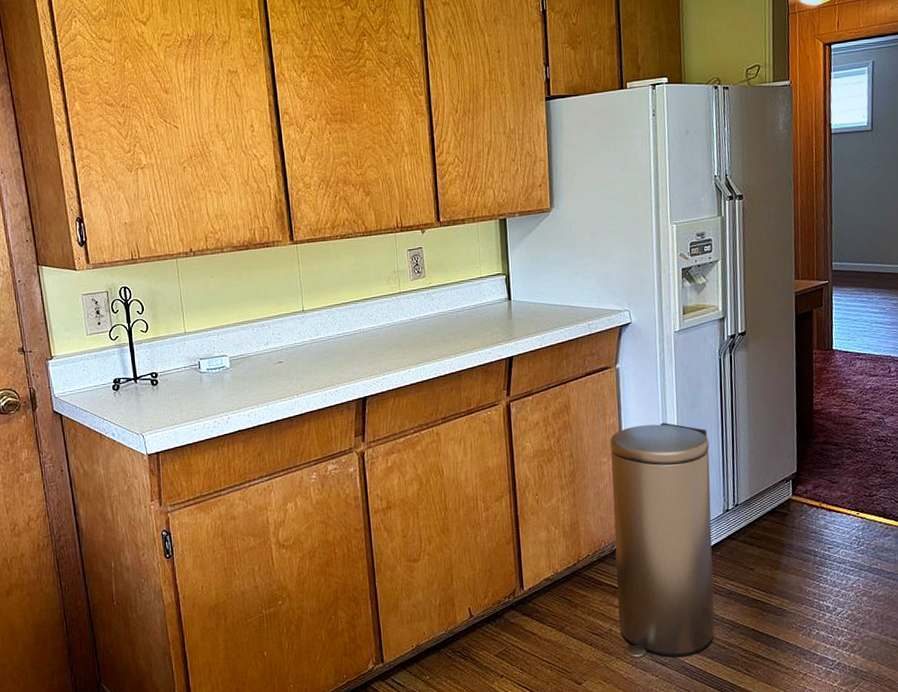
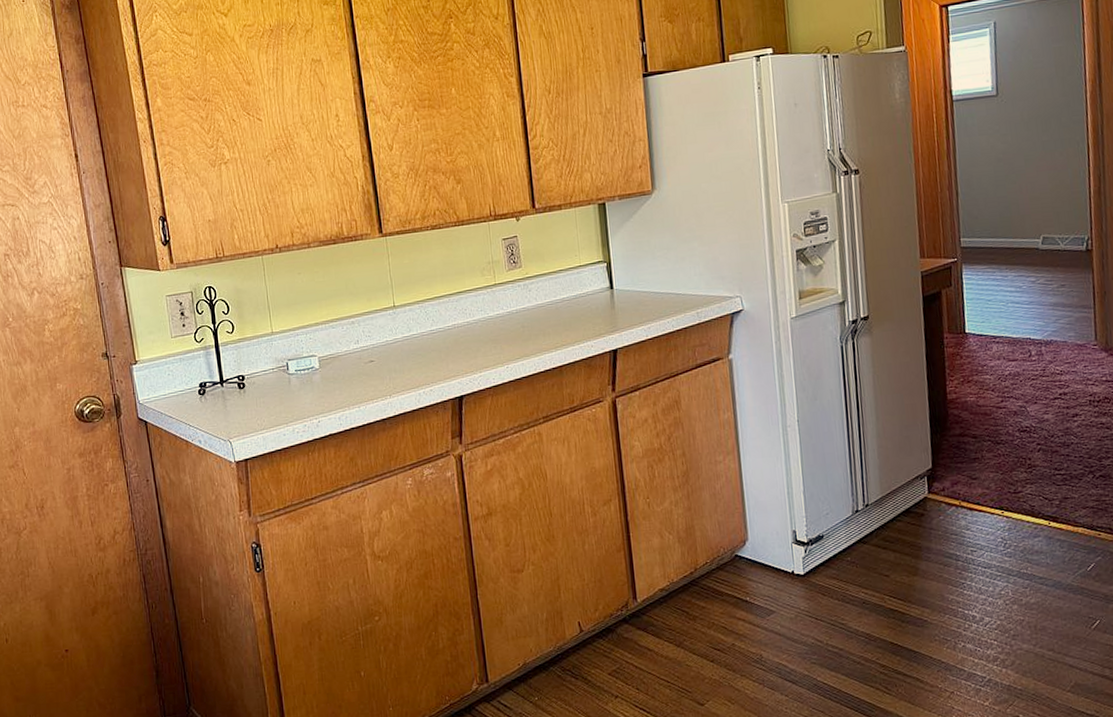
pedal bin: present [610,422,715,659] -> none [725,416,849,676]

